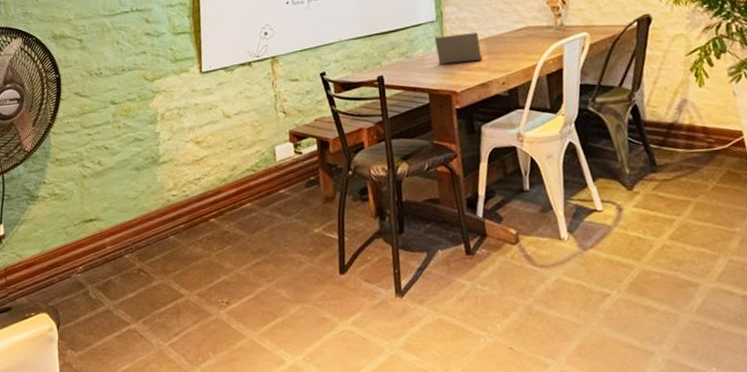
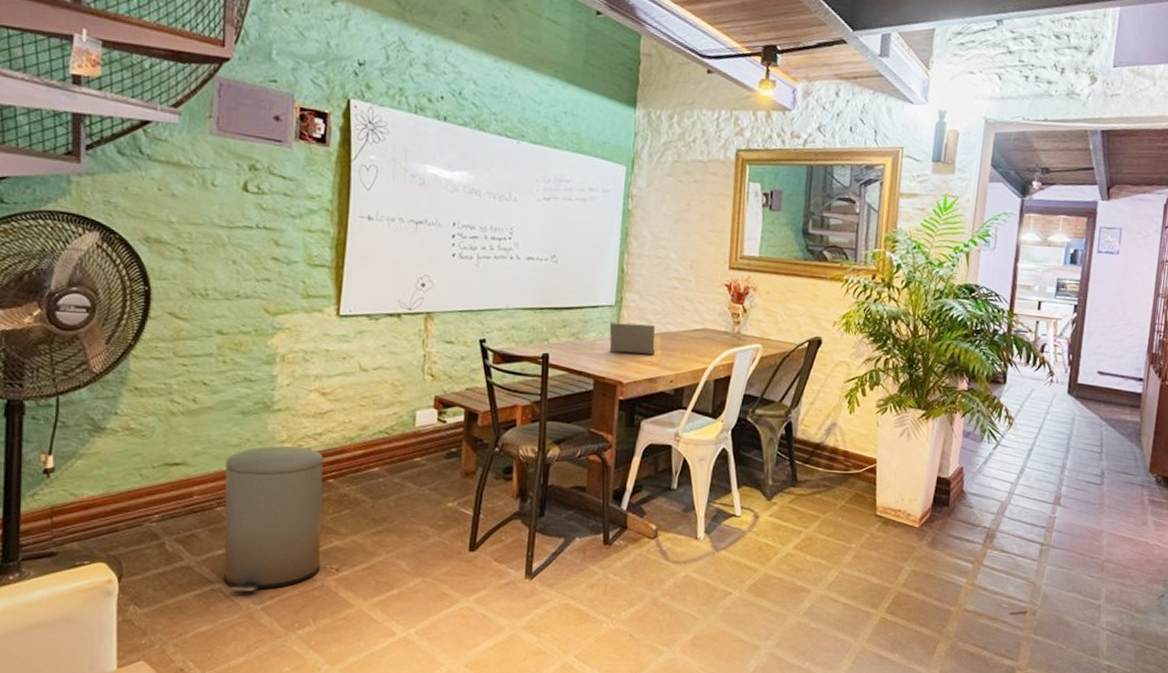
pedal bin: none [128,192,213,331] -> present [224,446,324,592]

